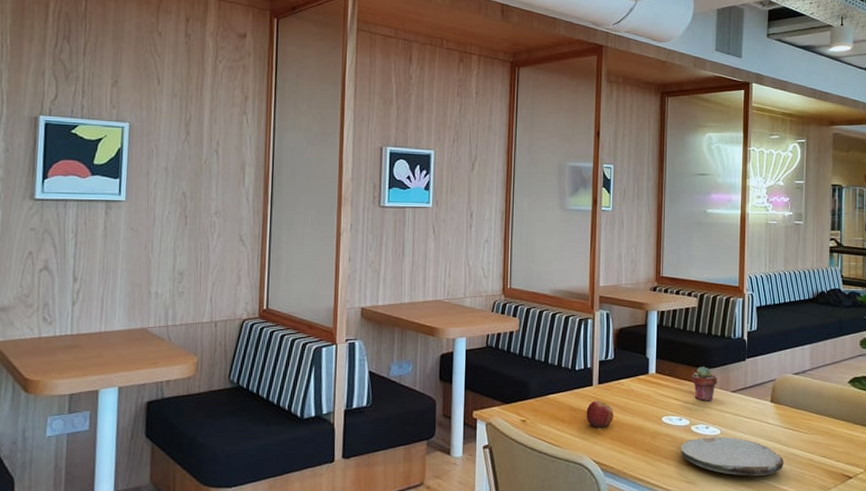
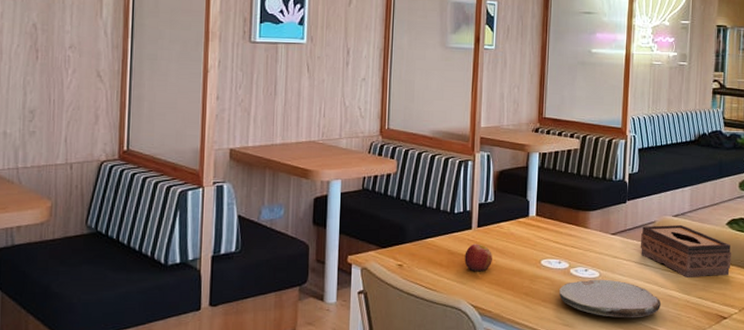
potted succulent: present [692,366,717,401] -> none [572,209,598,244]
tissue box: none [761,383,855,437] -> present [640,225,731,279]

